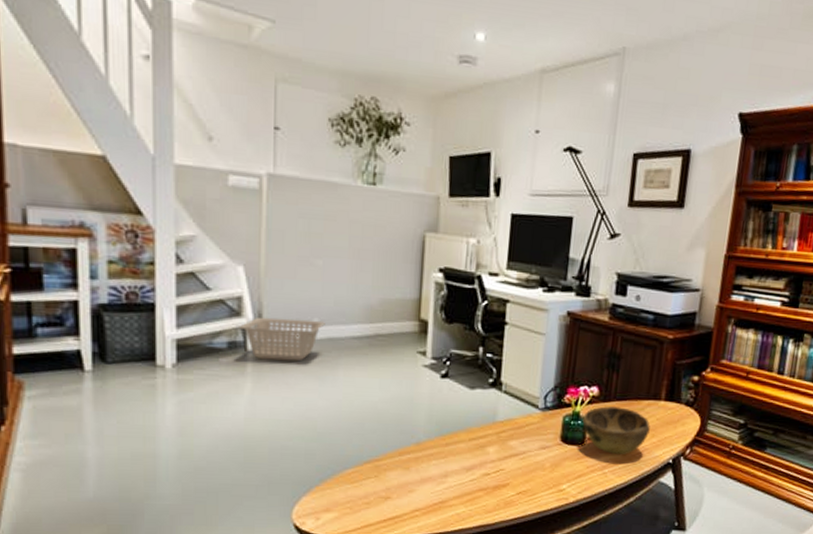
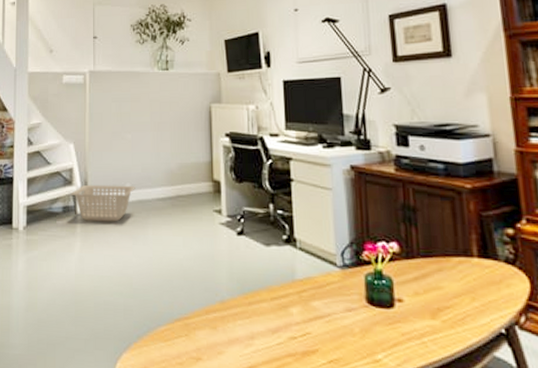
decorative bowl: present [582,406,650,454] -> none [386,264,468,321]

